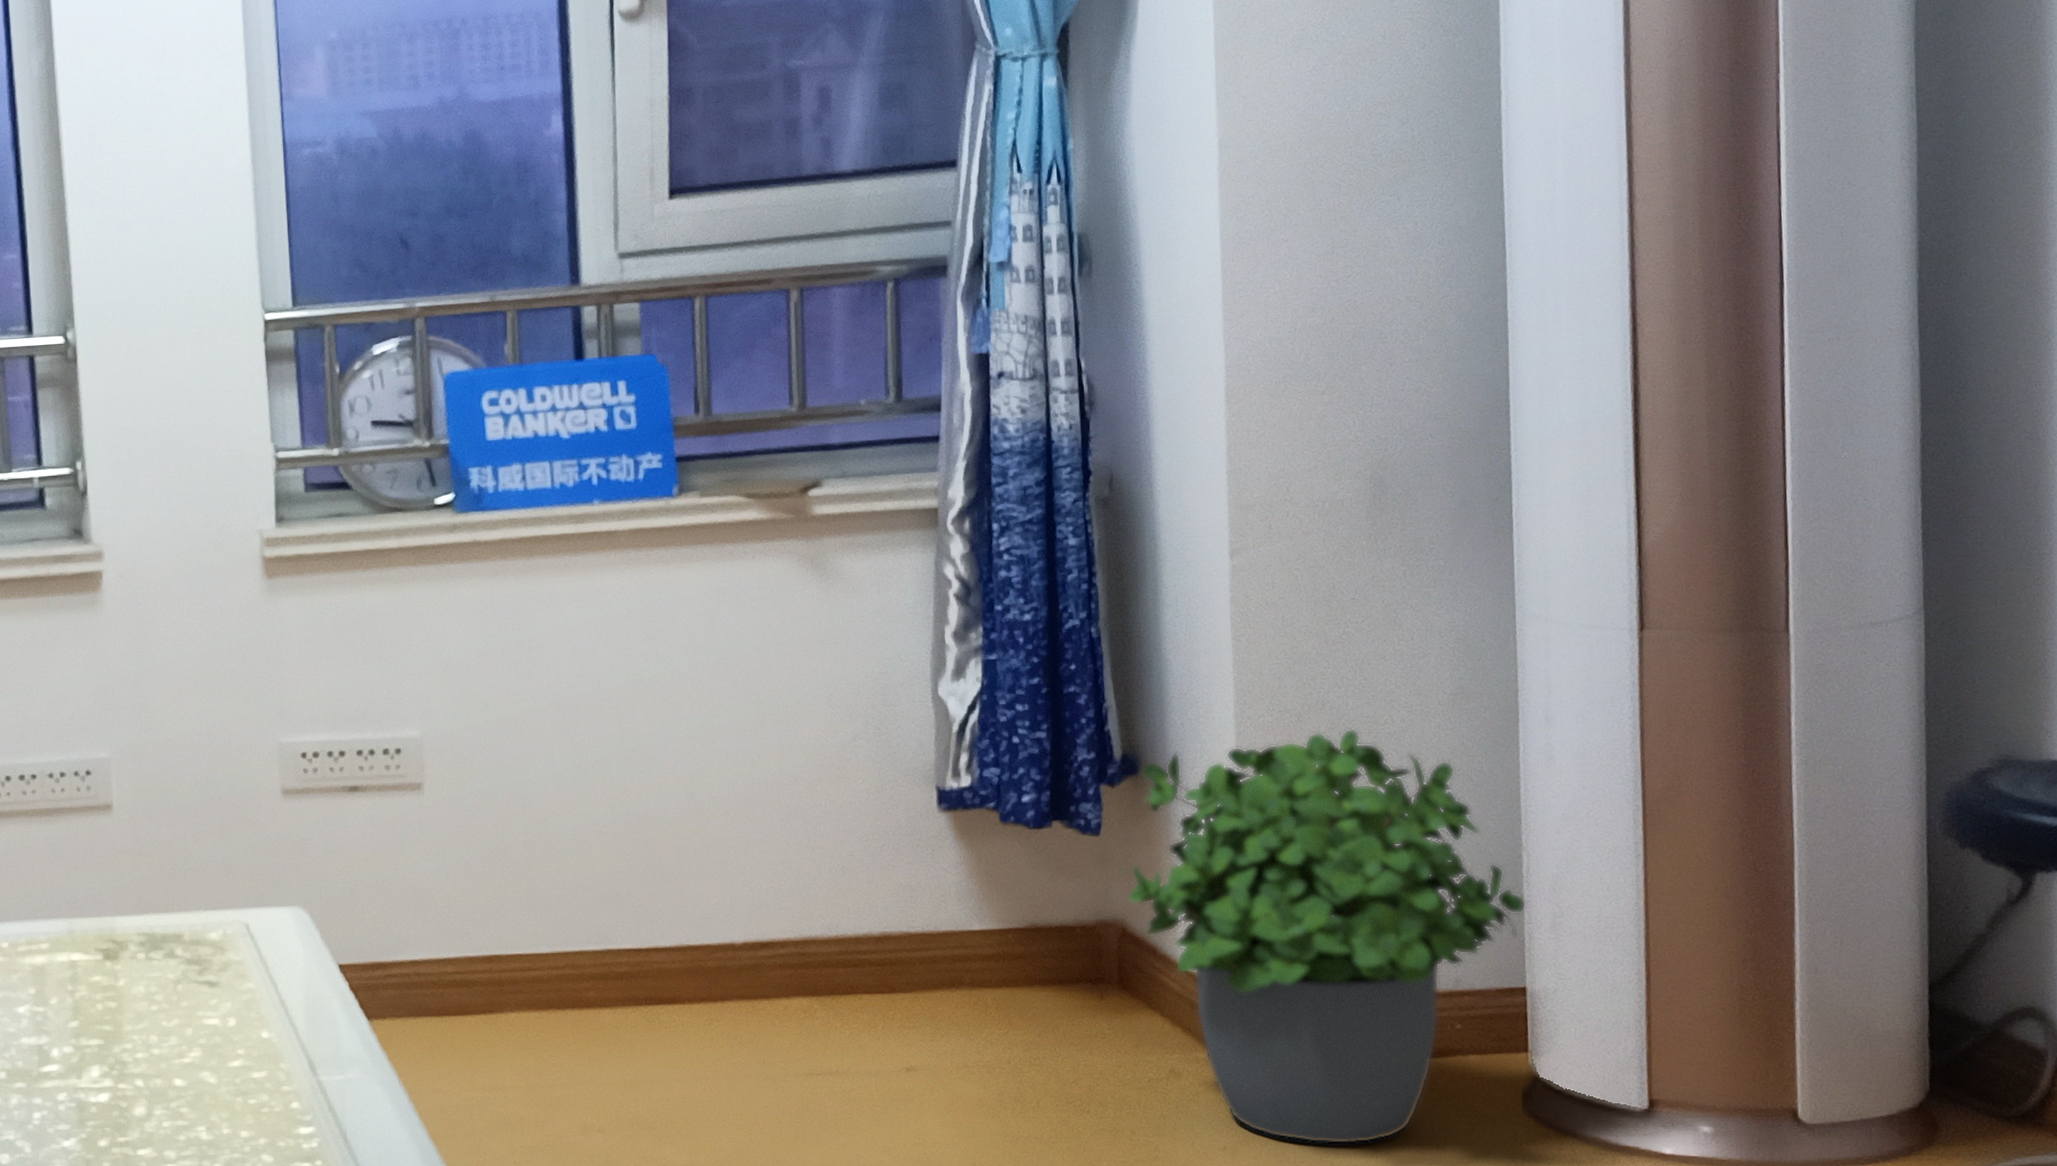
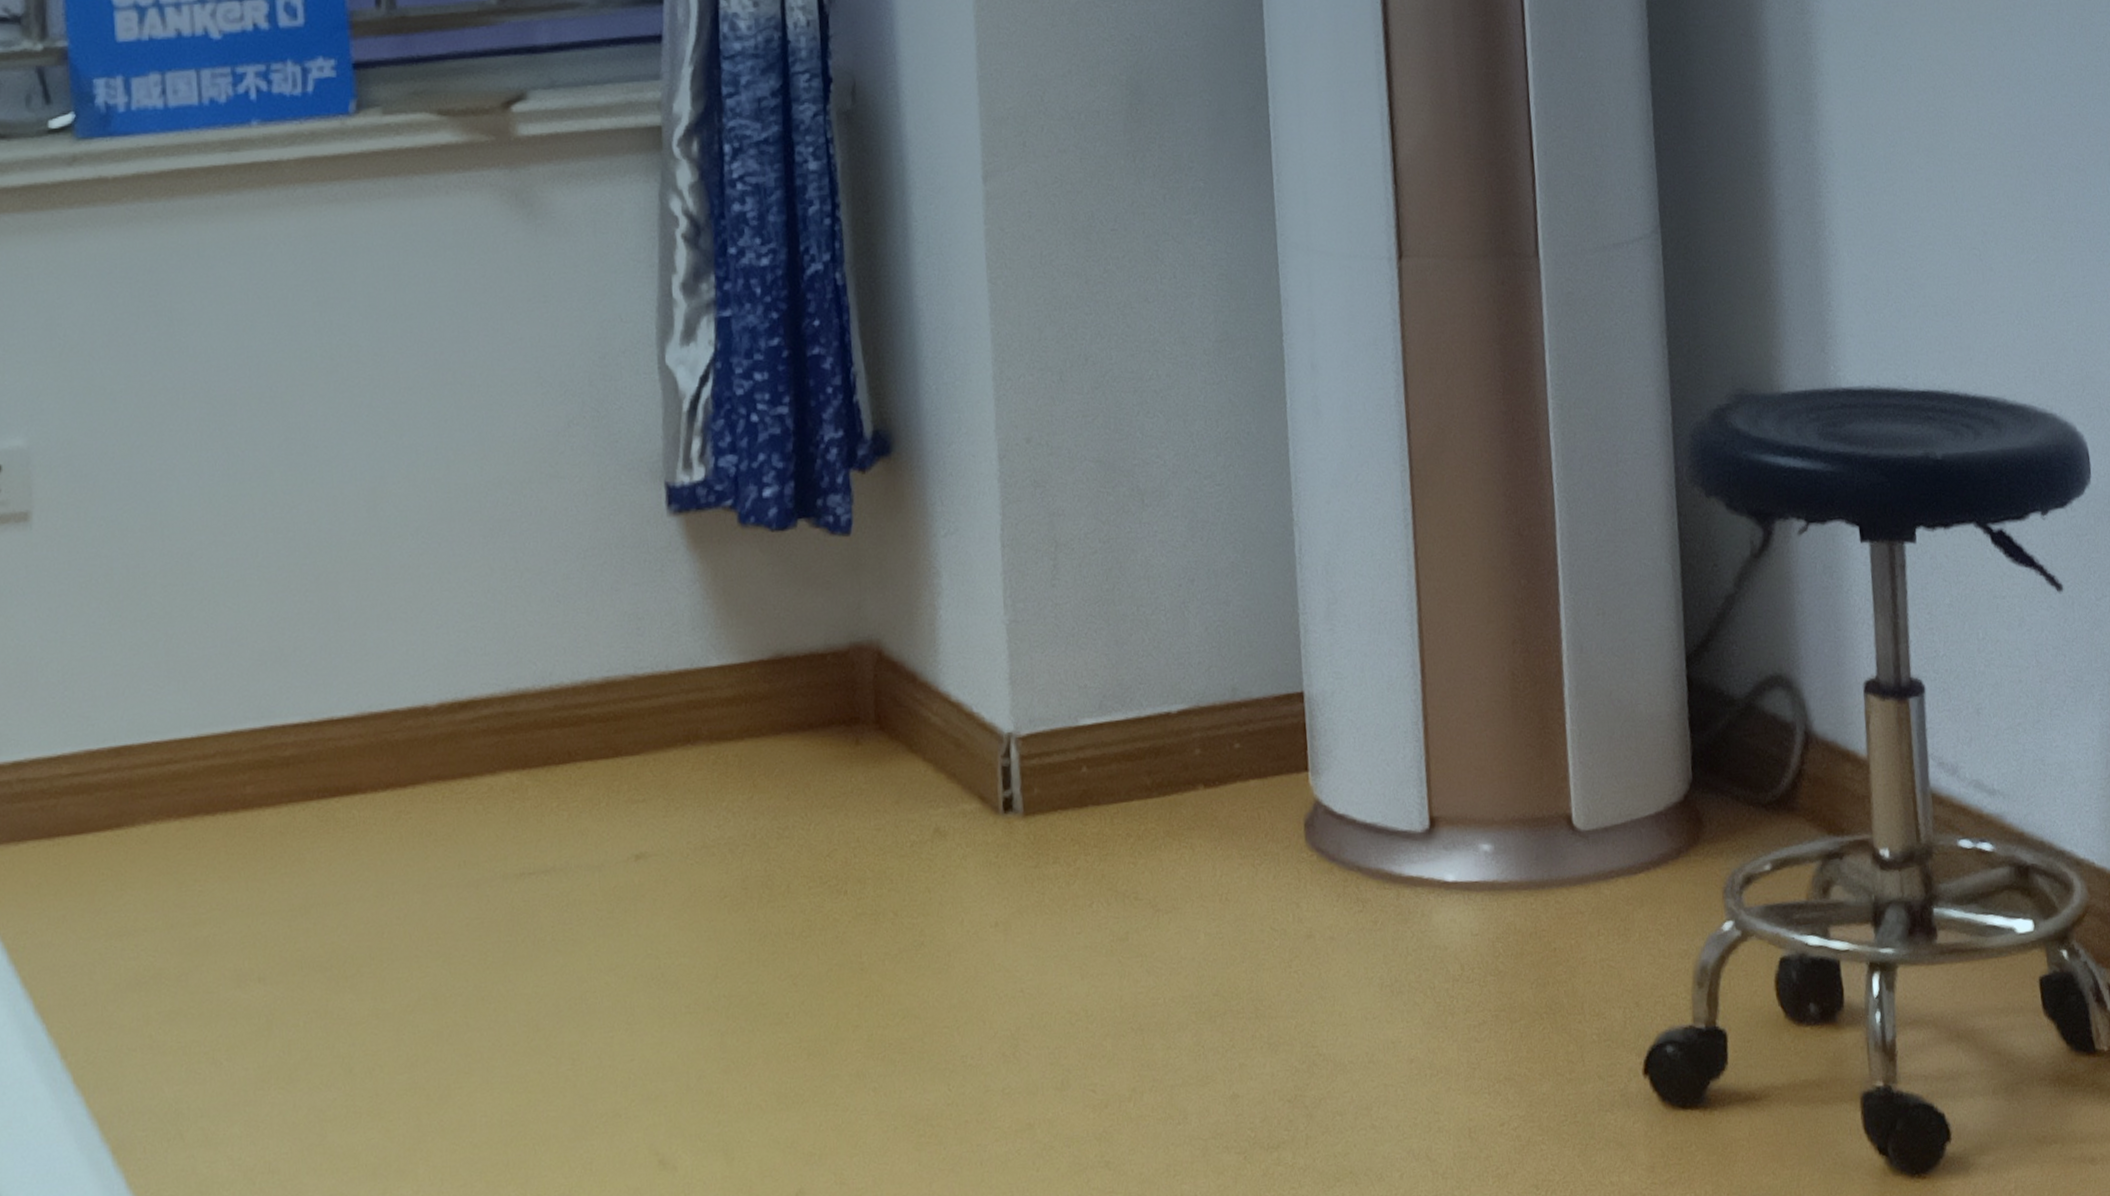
potted plant: present [1126,728,1528,1145] -> none [881,387,1302,908]

